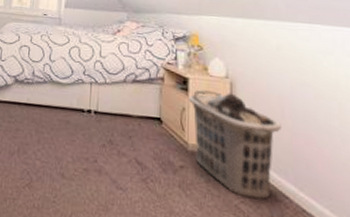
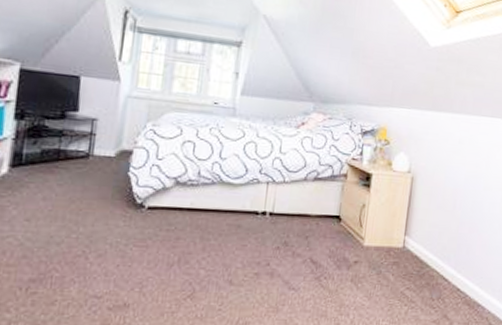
clothes hamper: present [189,90,281,200] -> none [370,185,452,285]

